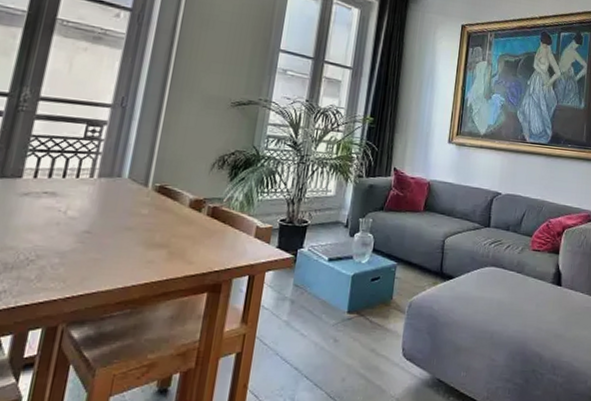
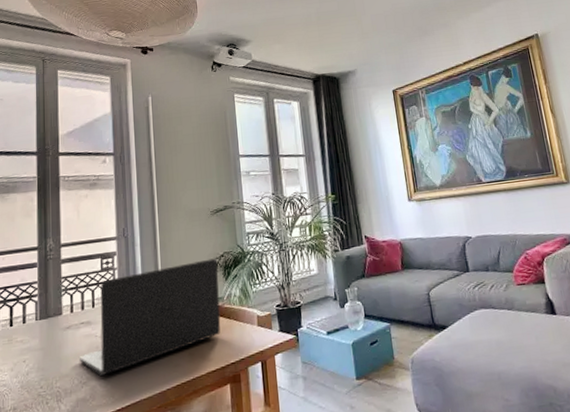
laptop: none [31,149,226,257] -> present [78,258,221,377]

